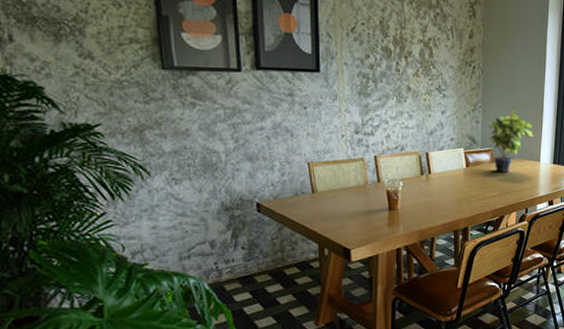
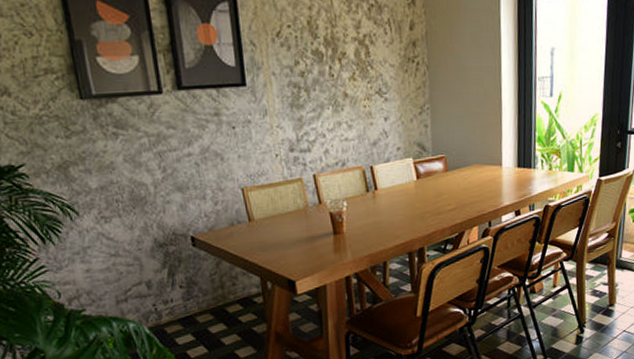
potted plant: present [487,111,533,172] -> none [438,109,492,182]

